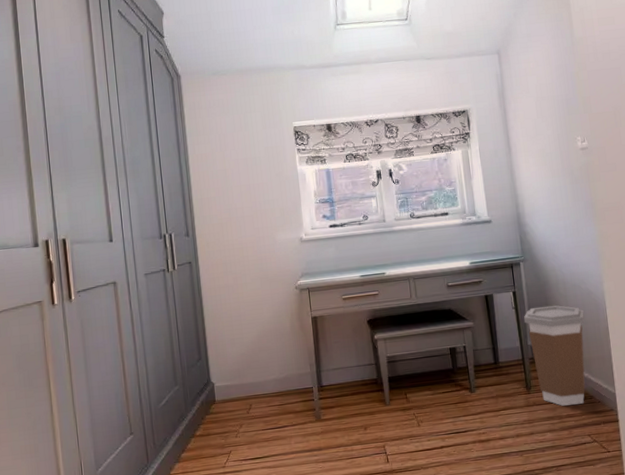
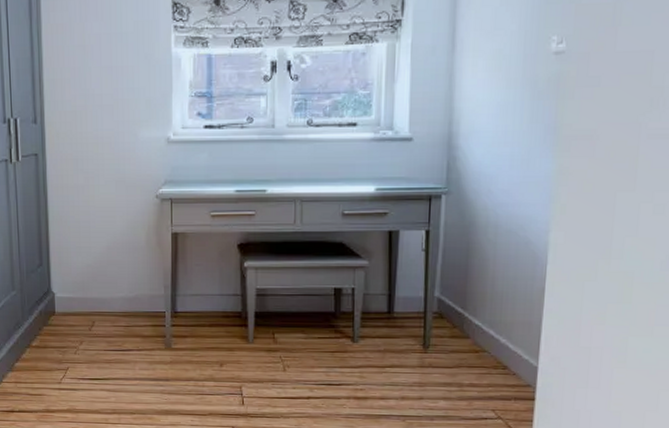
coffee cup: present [523,305,586,406] -> none [434,252,516,373]

